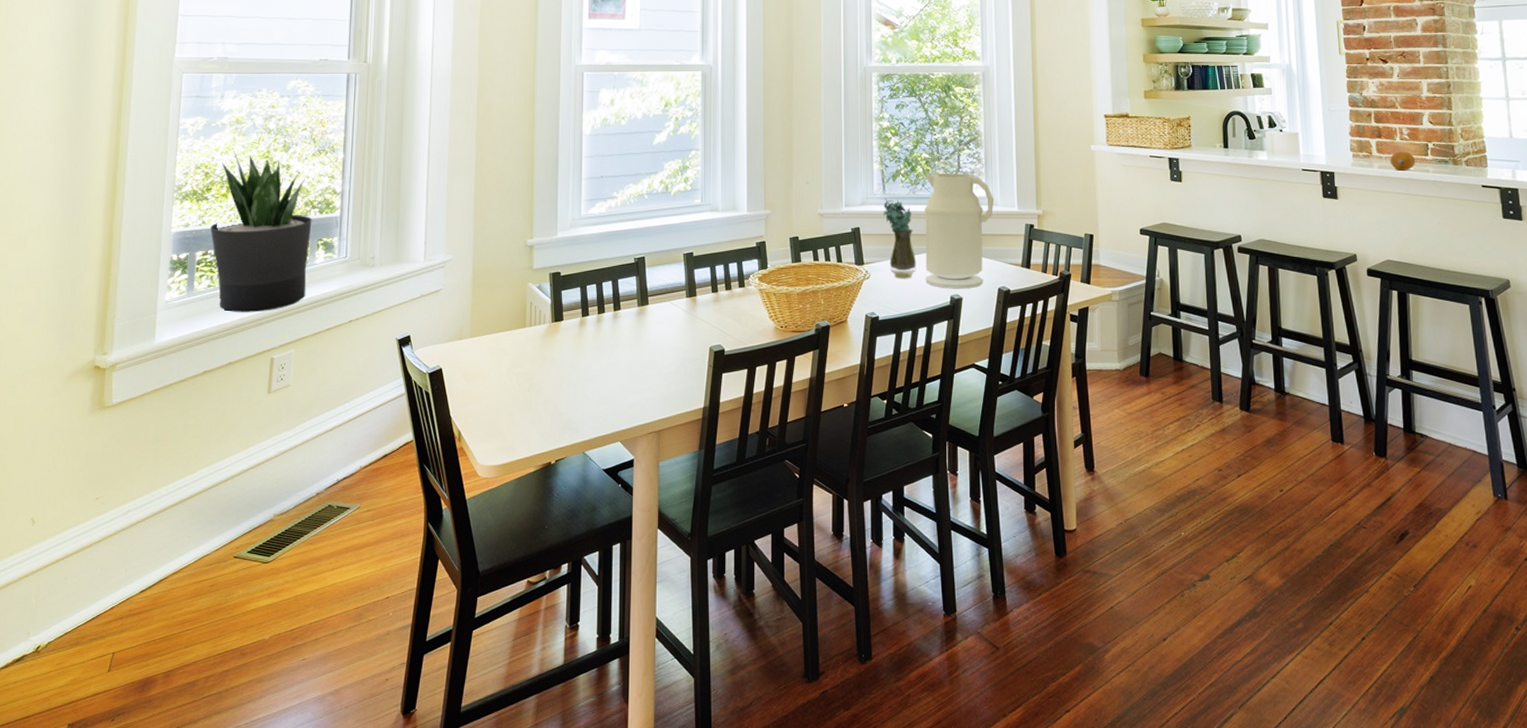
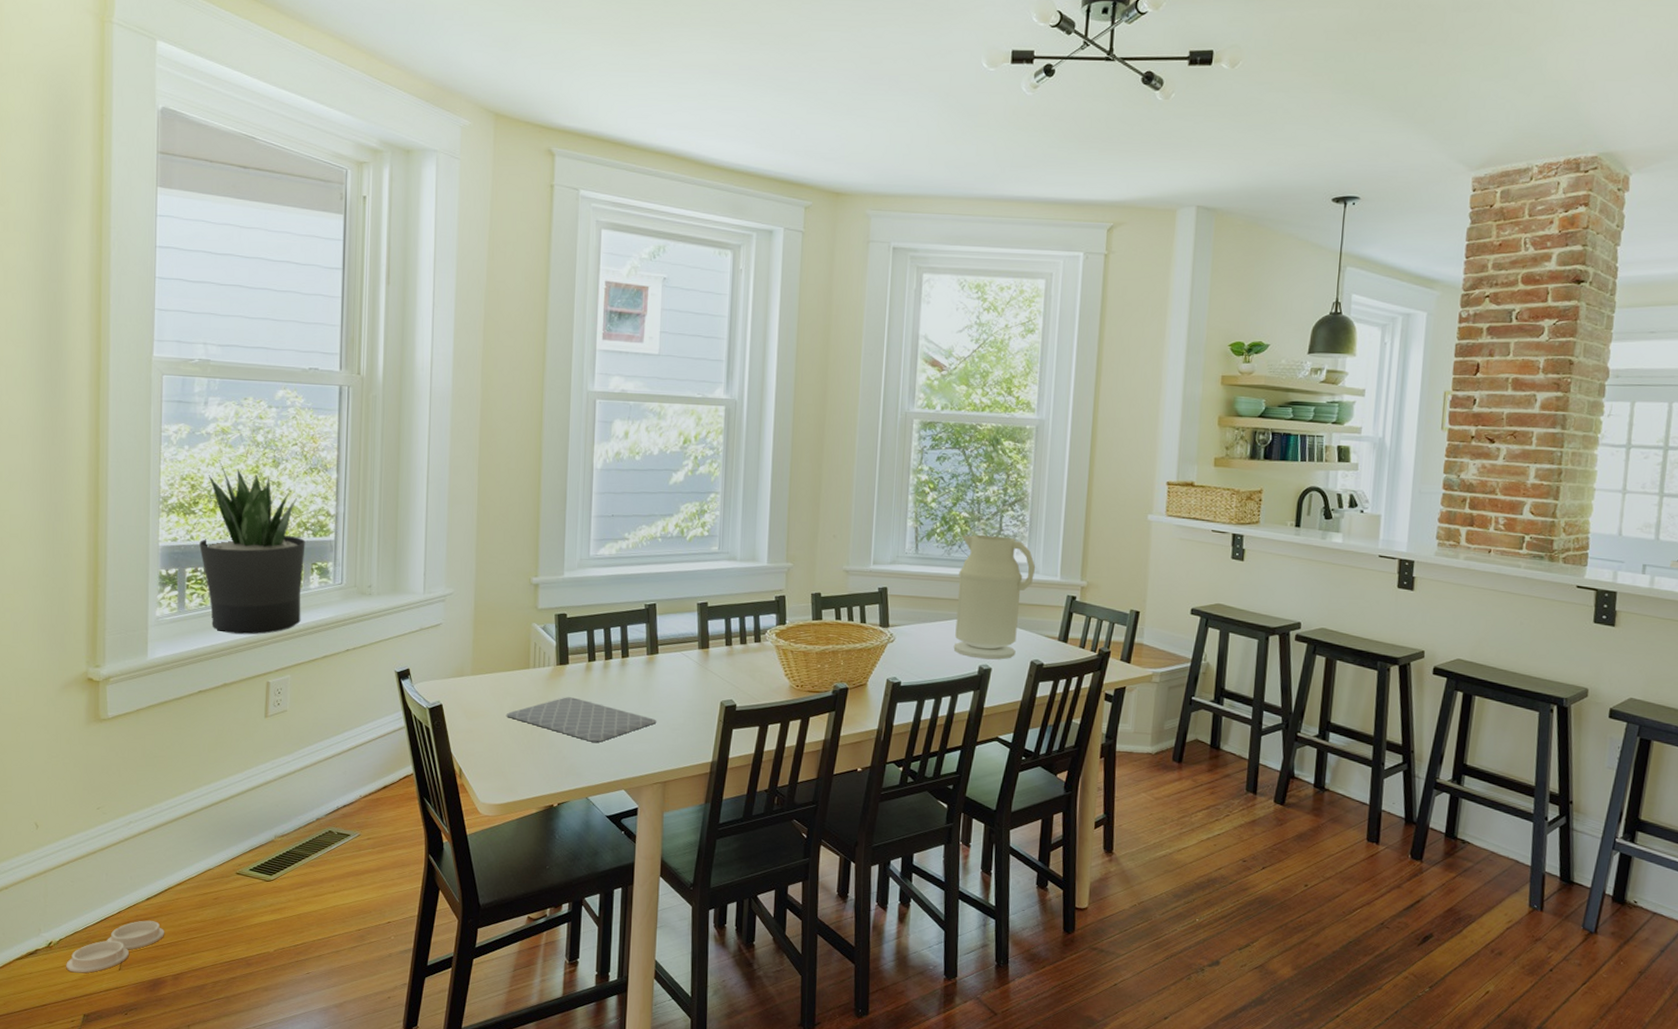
pet bowl: none [53,615,157,678] -> present [66,920,164,973]
placemat: none [503,353,649,396] -> present [505,697,657,742]
vase: present [883,198,917,279] -> none [913,558,946,645]
fruit: present [1389,151,1416,171] -> none [1478,542,1508,564]

